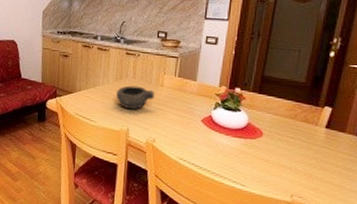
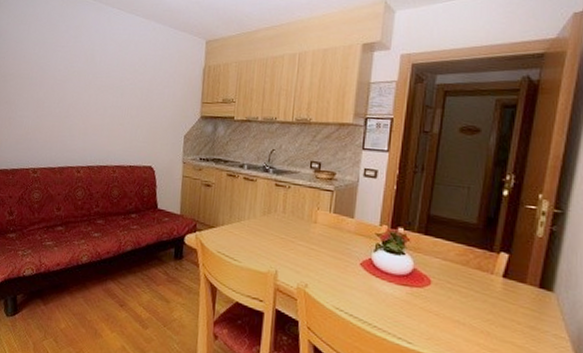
bowl: present [116,85,155,110] -> none [264,221,307,249]

